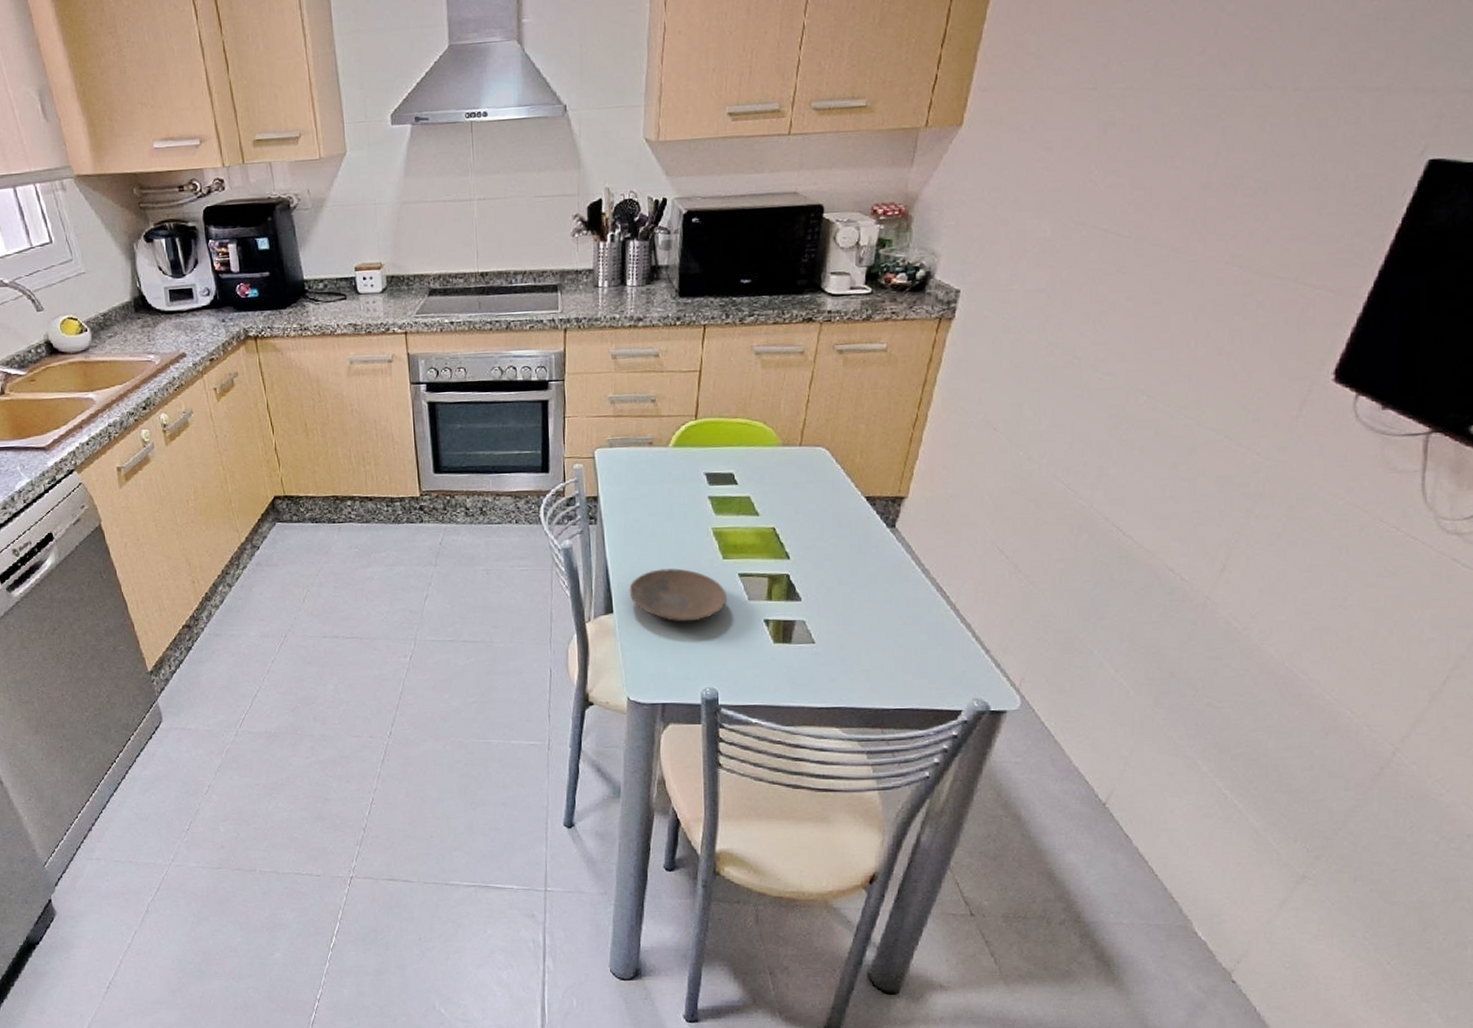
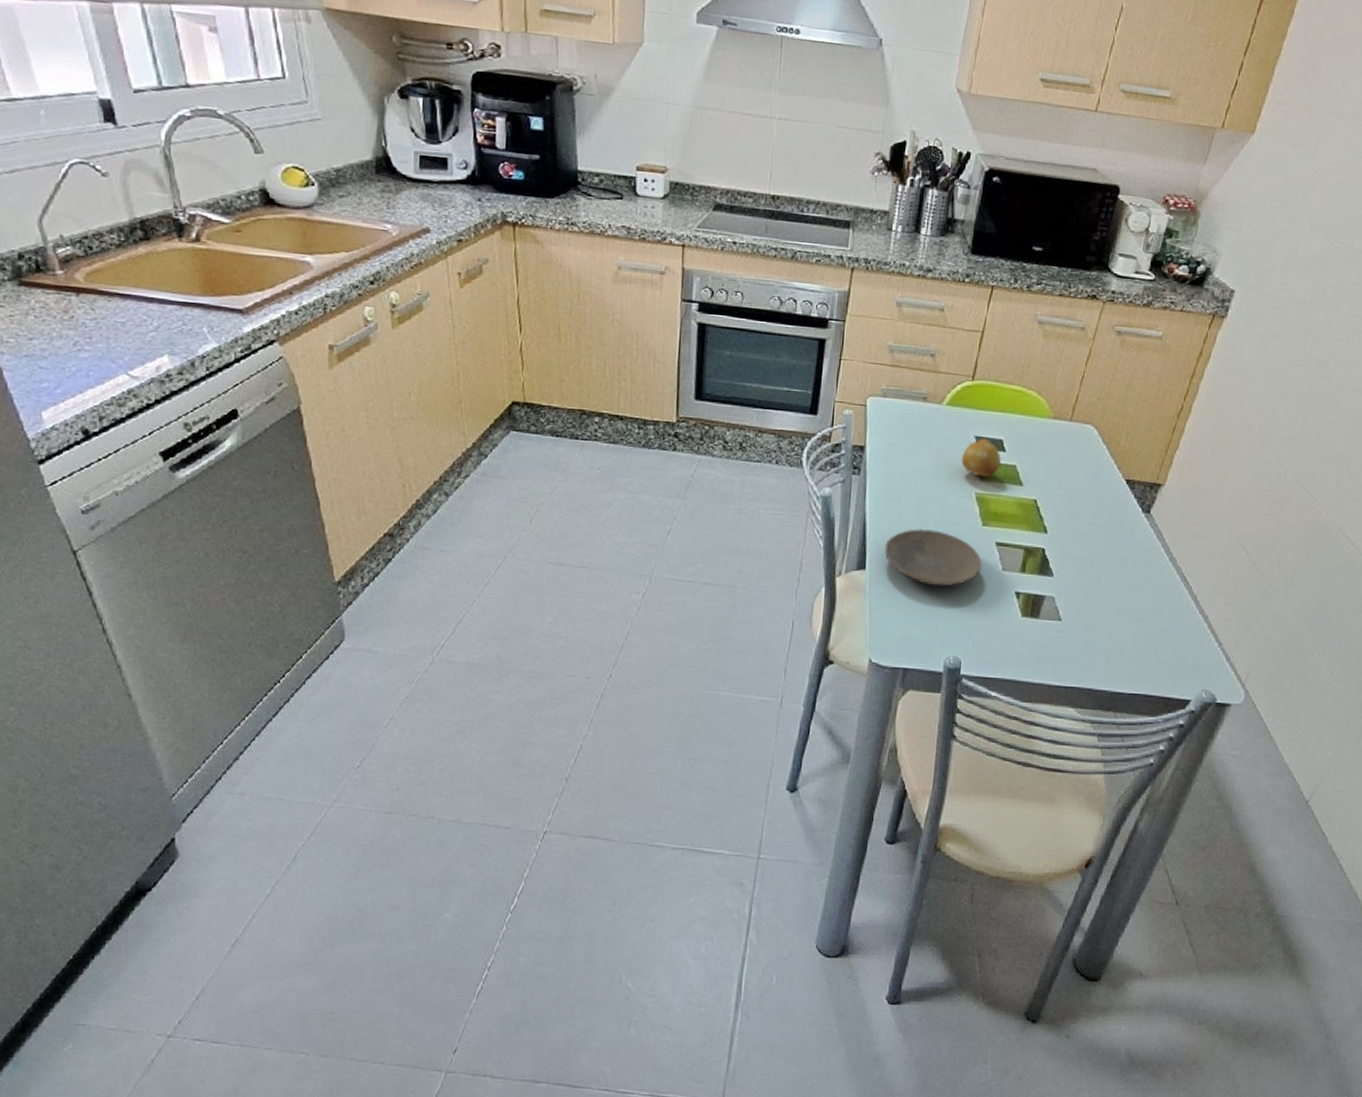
fruit: none [694,474,734,512] -> present [961,438,1001,477]

